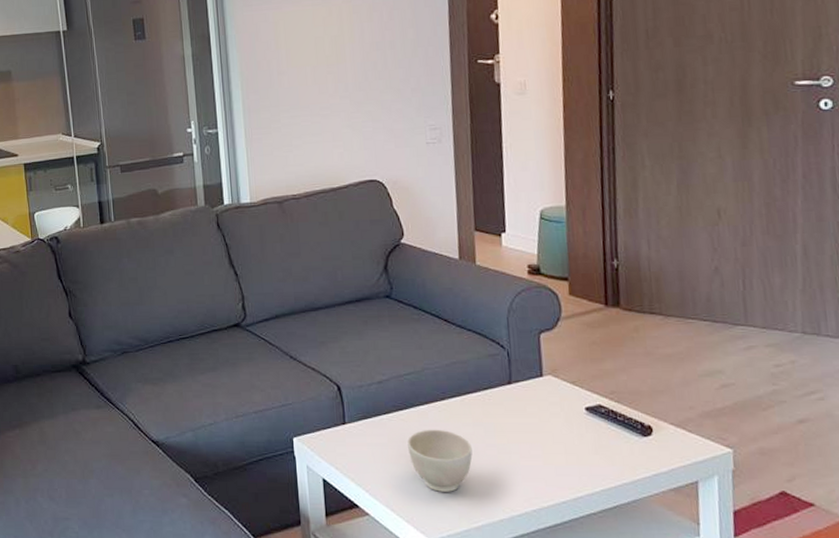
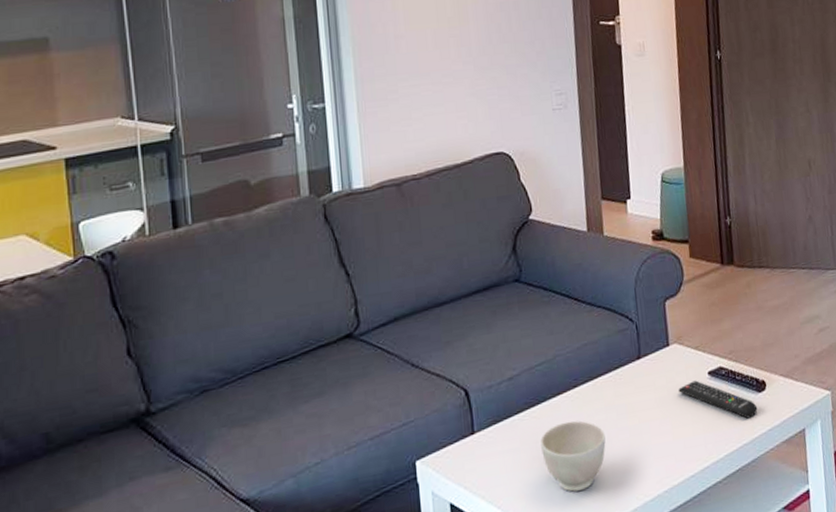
remote control: none [551,413,642,460] -> present [678,380,758,419]

